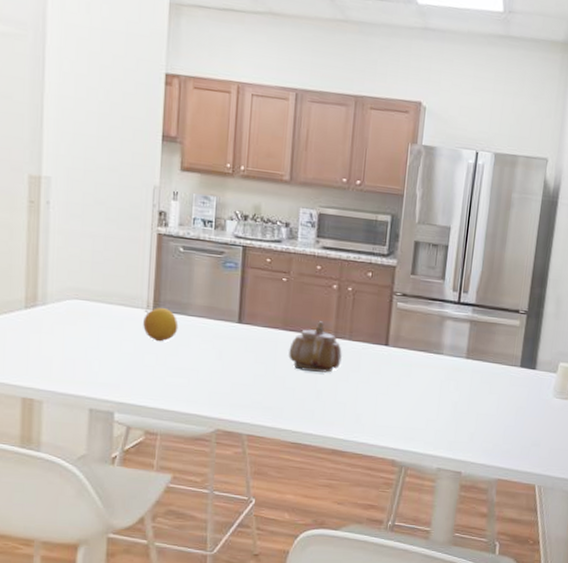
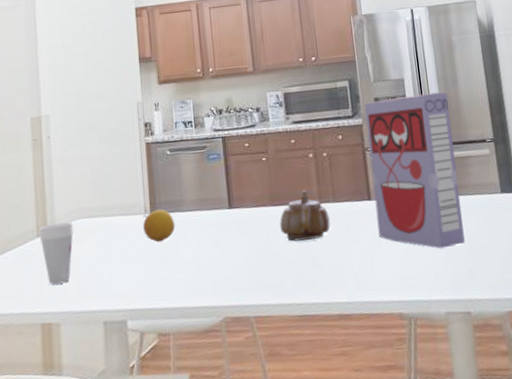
cup: none [28,298,66,362] -> present [39,222,73,285]
cereal box: none [388,244,492,409] -> present [365,92,465,249]

